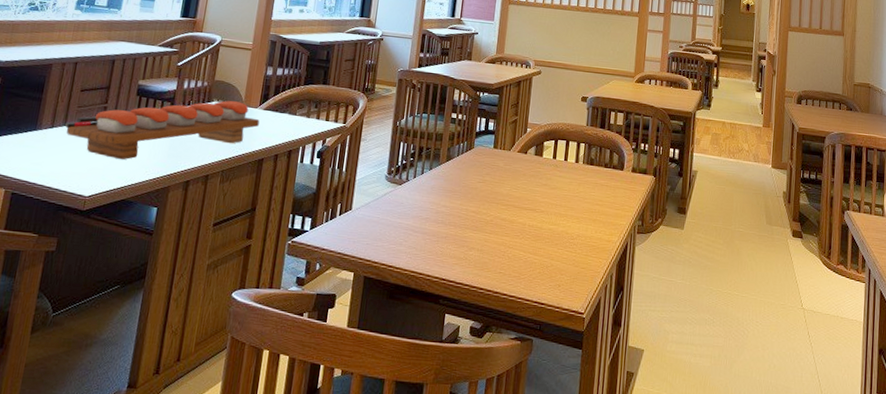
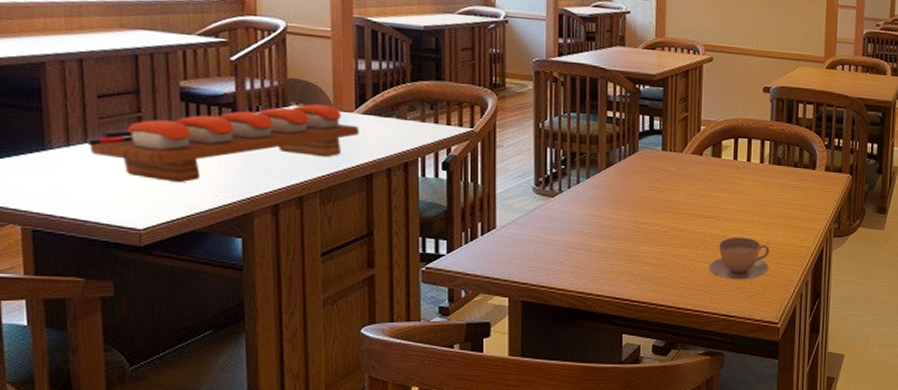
teacup: none [525,228,580,270] -> present [709,237,770,280]

